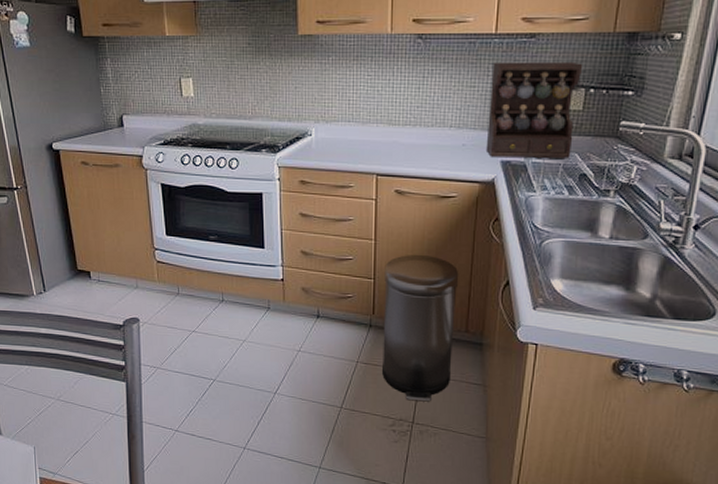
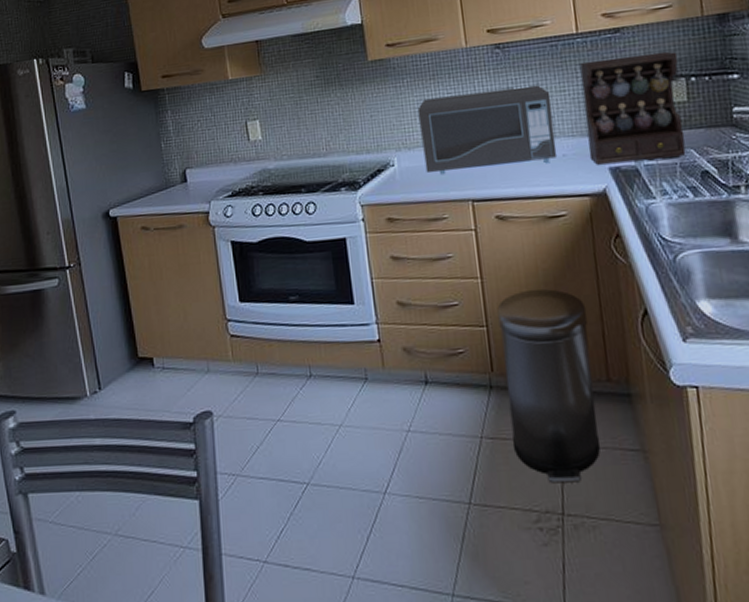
microwave: none [338,78,461,151] -> present [417,85,558,176]

